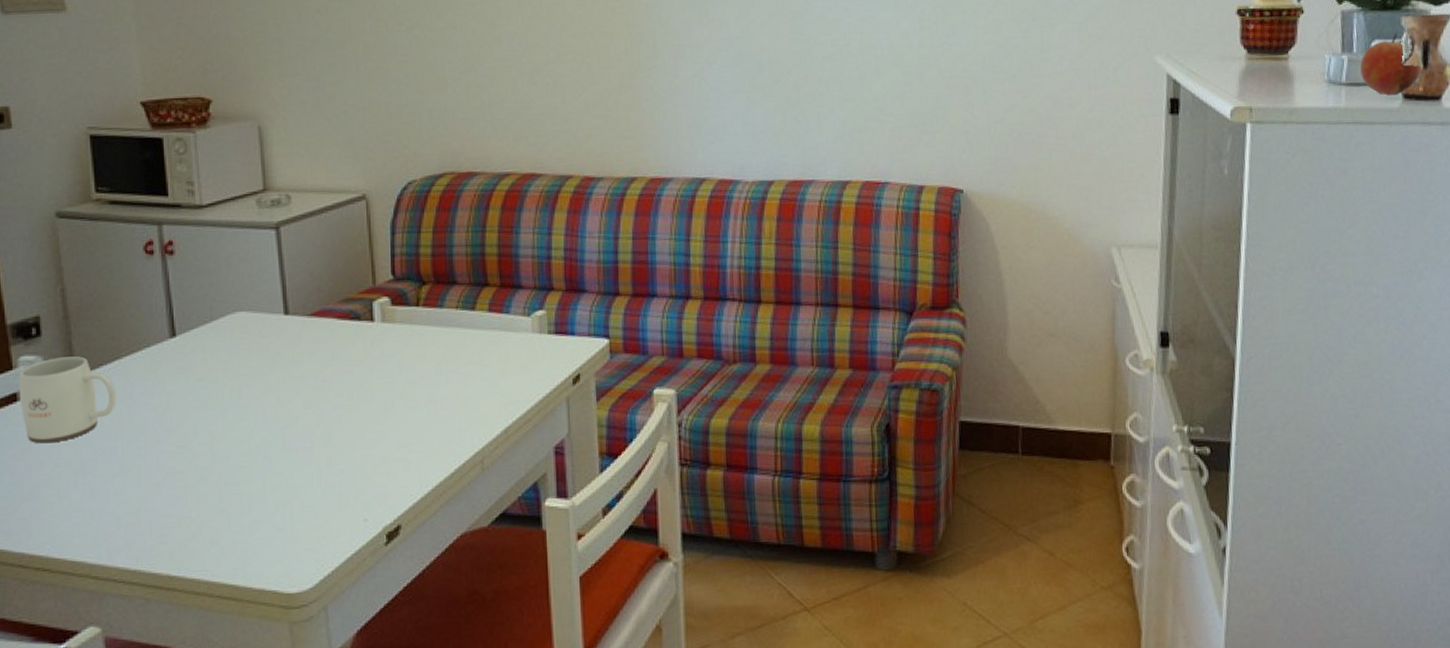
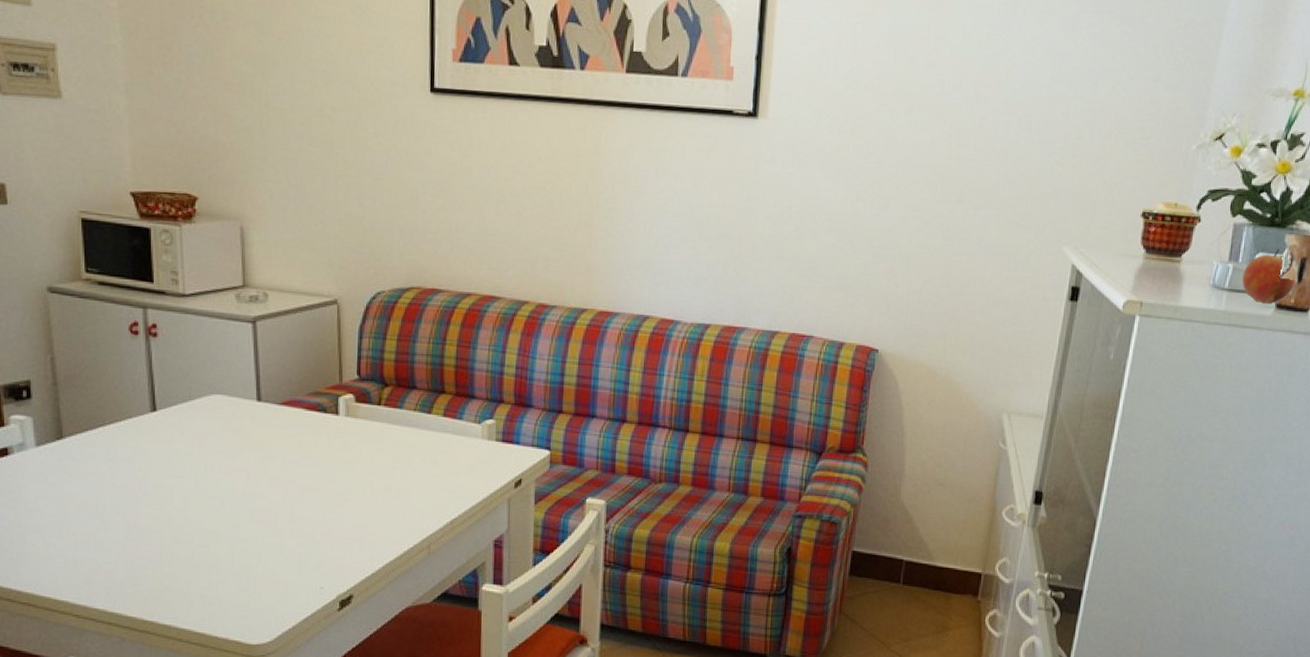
mug: present [19,356,117,444] -> none [10,419,100,495]

